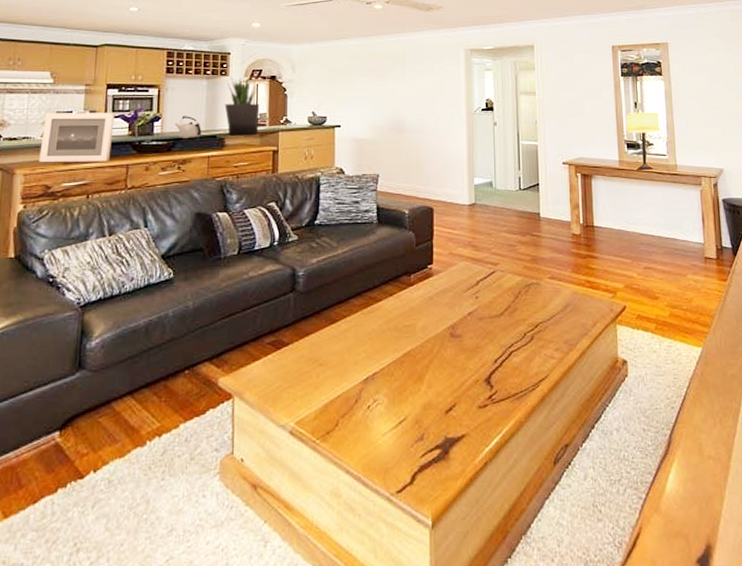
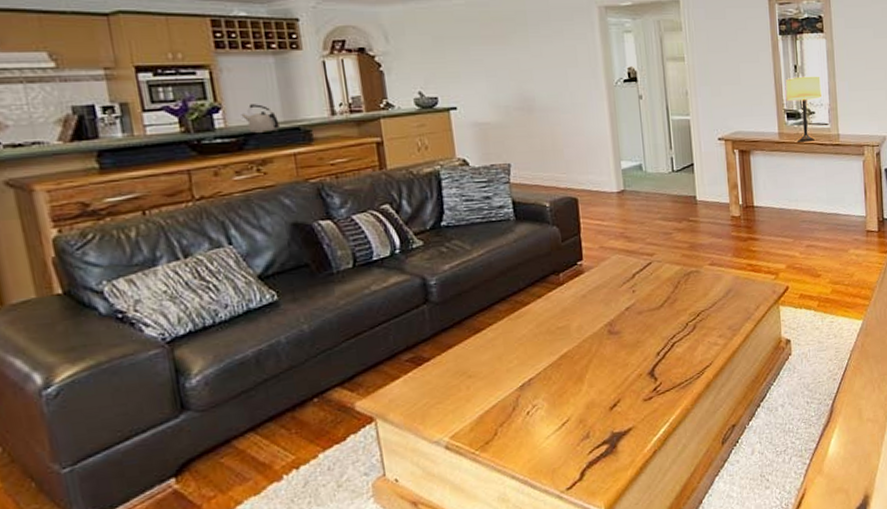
picture frame: present [39,112,115,163] -> none [56,103,163,175]
planter: present [224,76,260,137] -> none [301,50,355,128]

